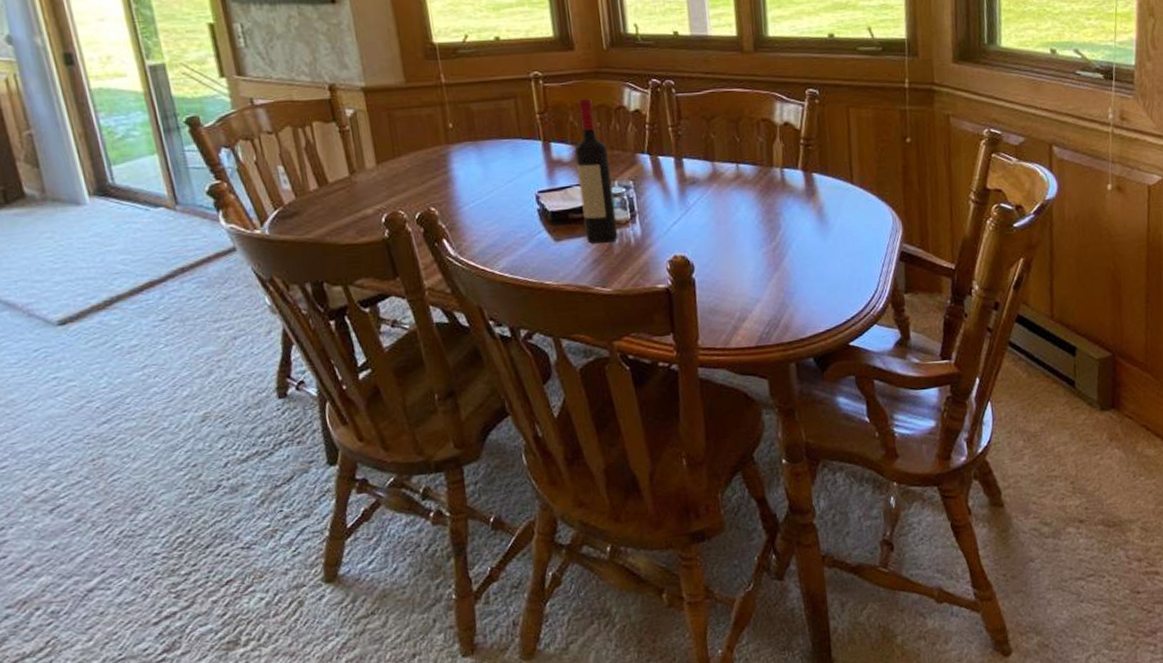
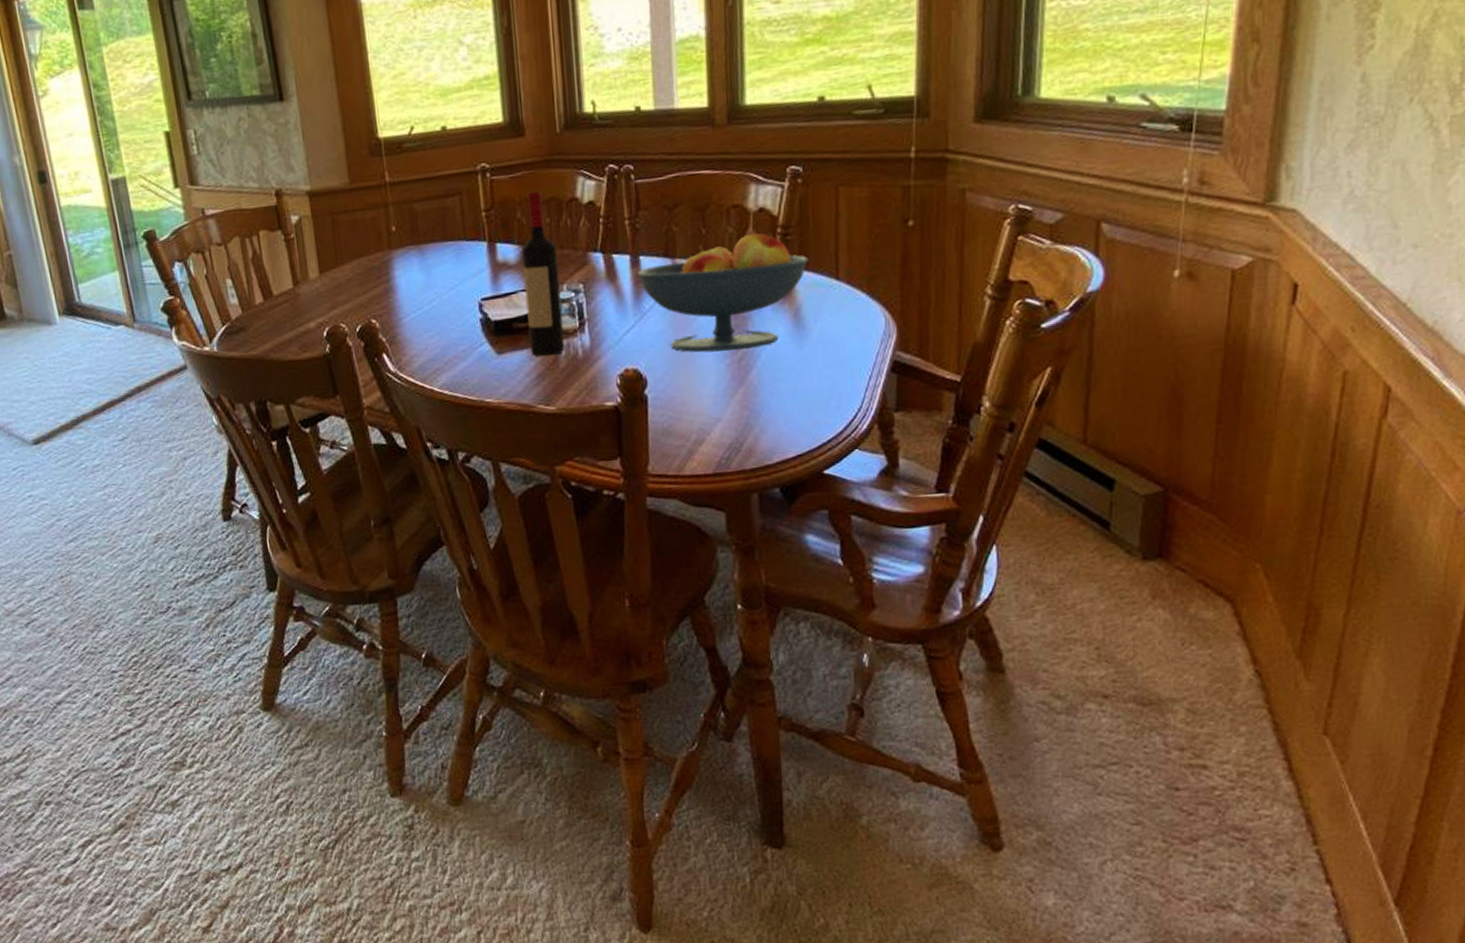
fruit bowl: none [682,143,828,243] -> present [638,233,809,353]

